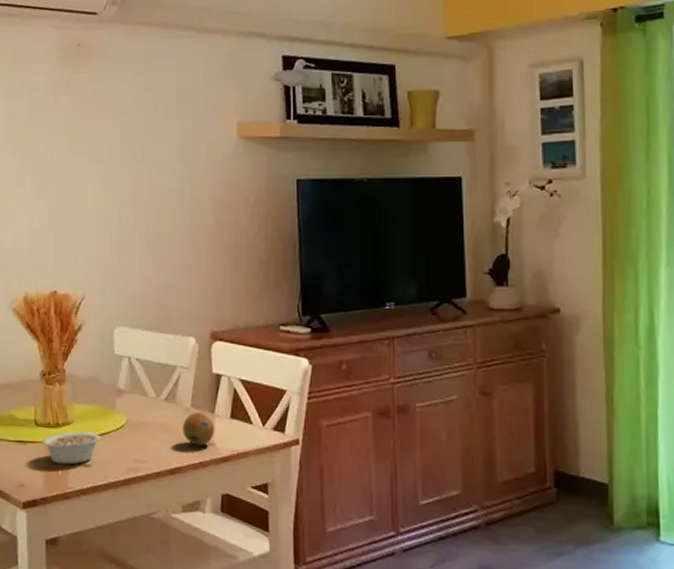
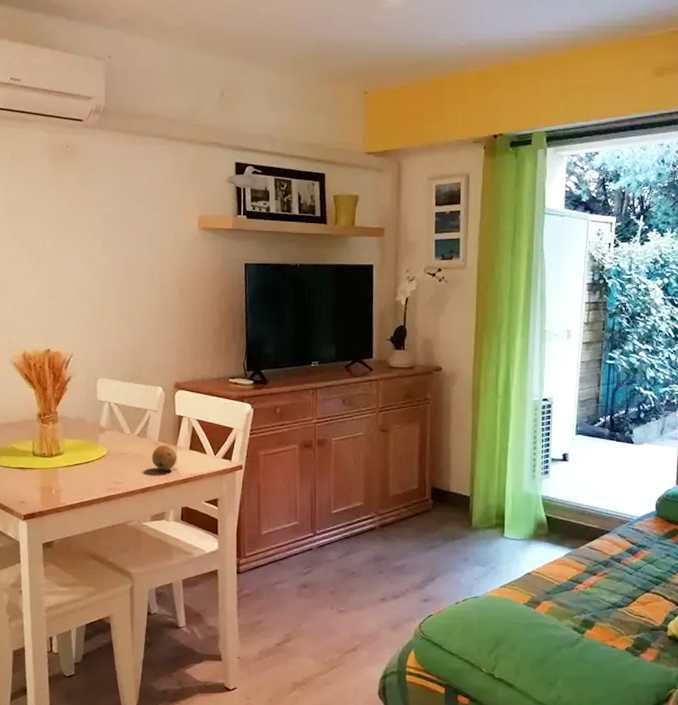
legume: present [42,431,106,465] -> none [39,460,91,486]

